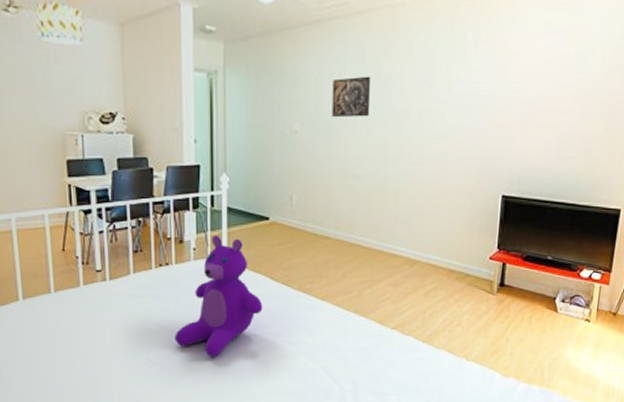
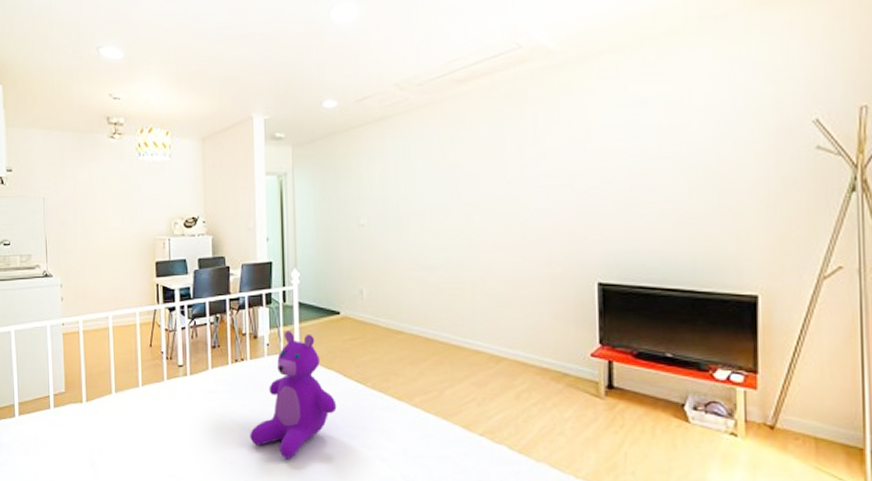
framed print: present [332,76,370,118] -> none [398,166,437,210]

